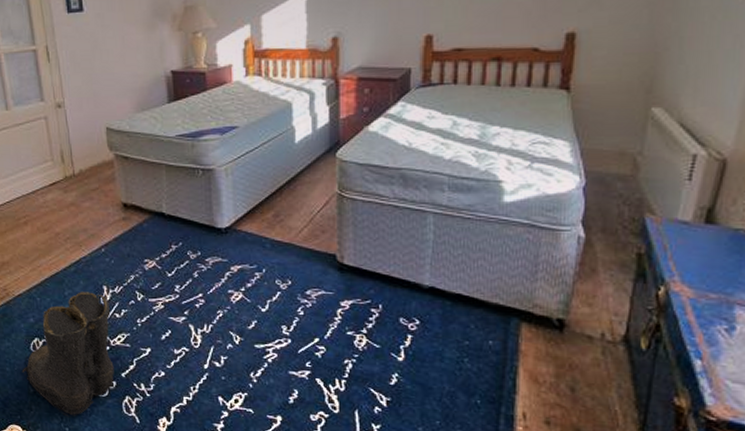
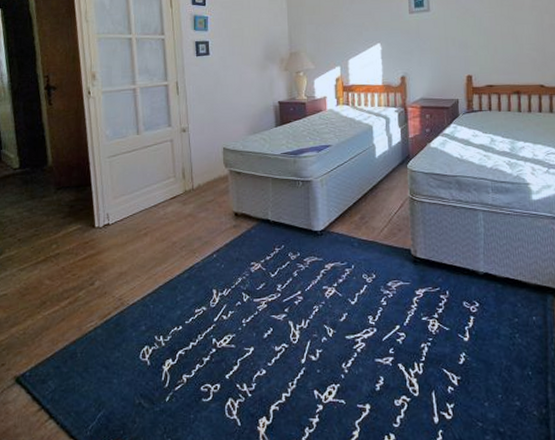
boots: present [21,292,115,417] -> none [129,296,219,427]

